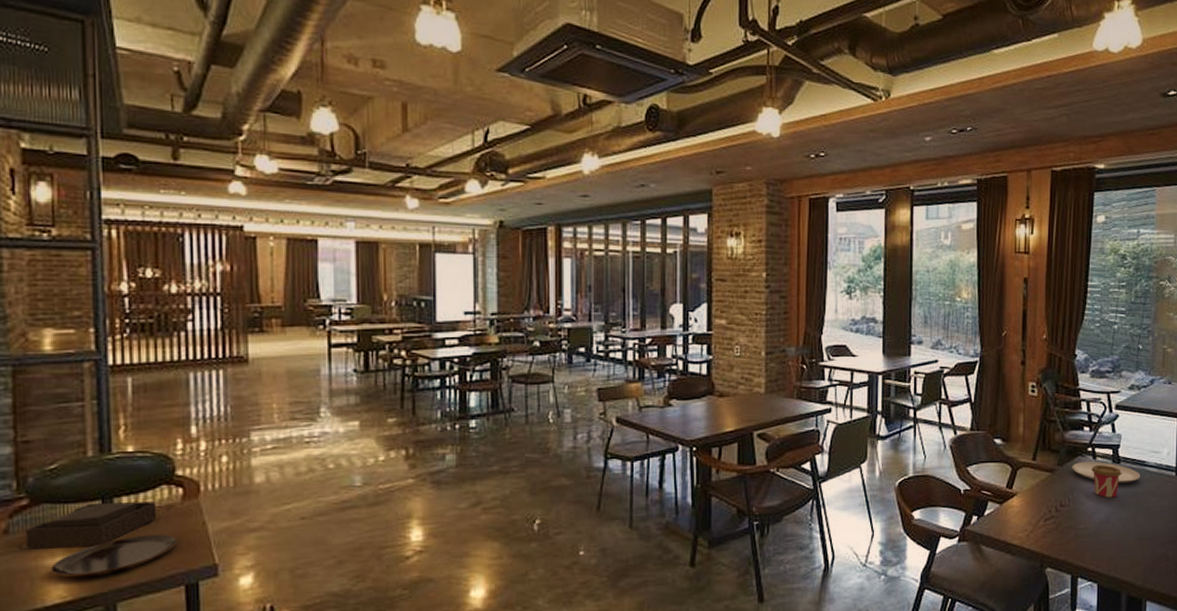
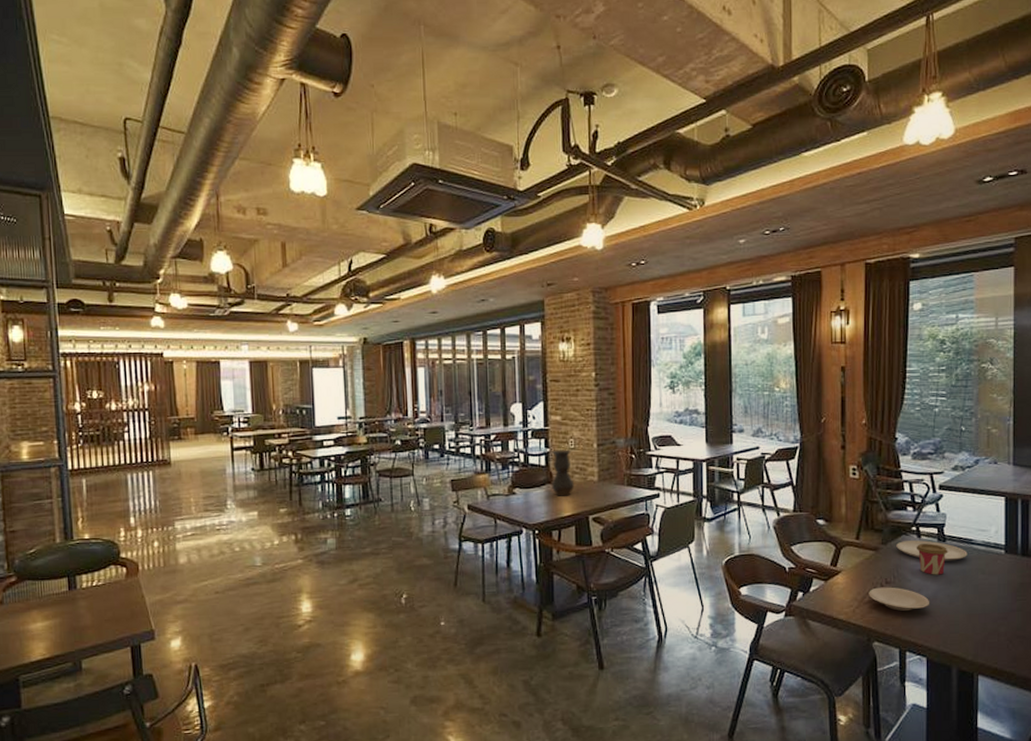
napkin holder: present [25,501,157,549] -> none [15,579,108,617]
plate: present [51,534,178,578] -> none [34,605,124,640]
vase: none [712,357,739,409] -> present [551,449,575,496]
saucer: none [1043,510,1103,536] -> present [869,587,930,612]

